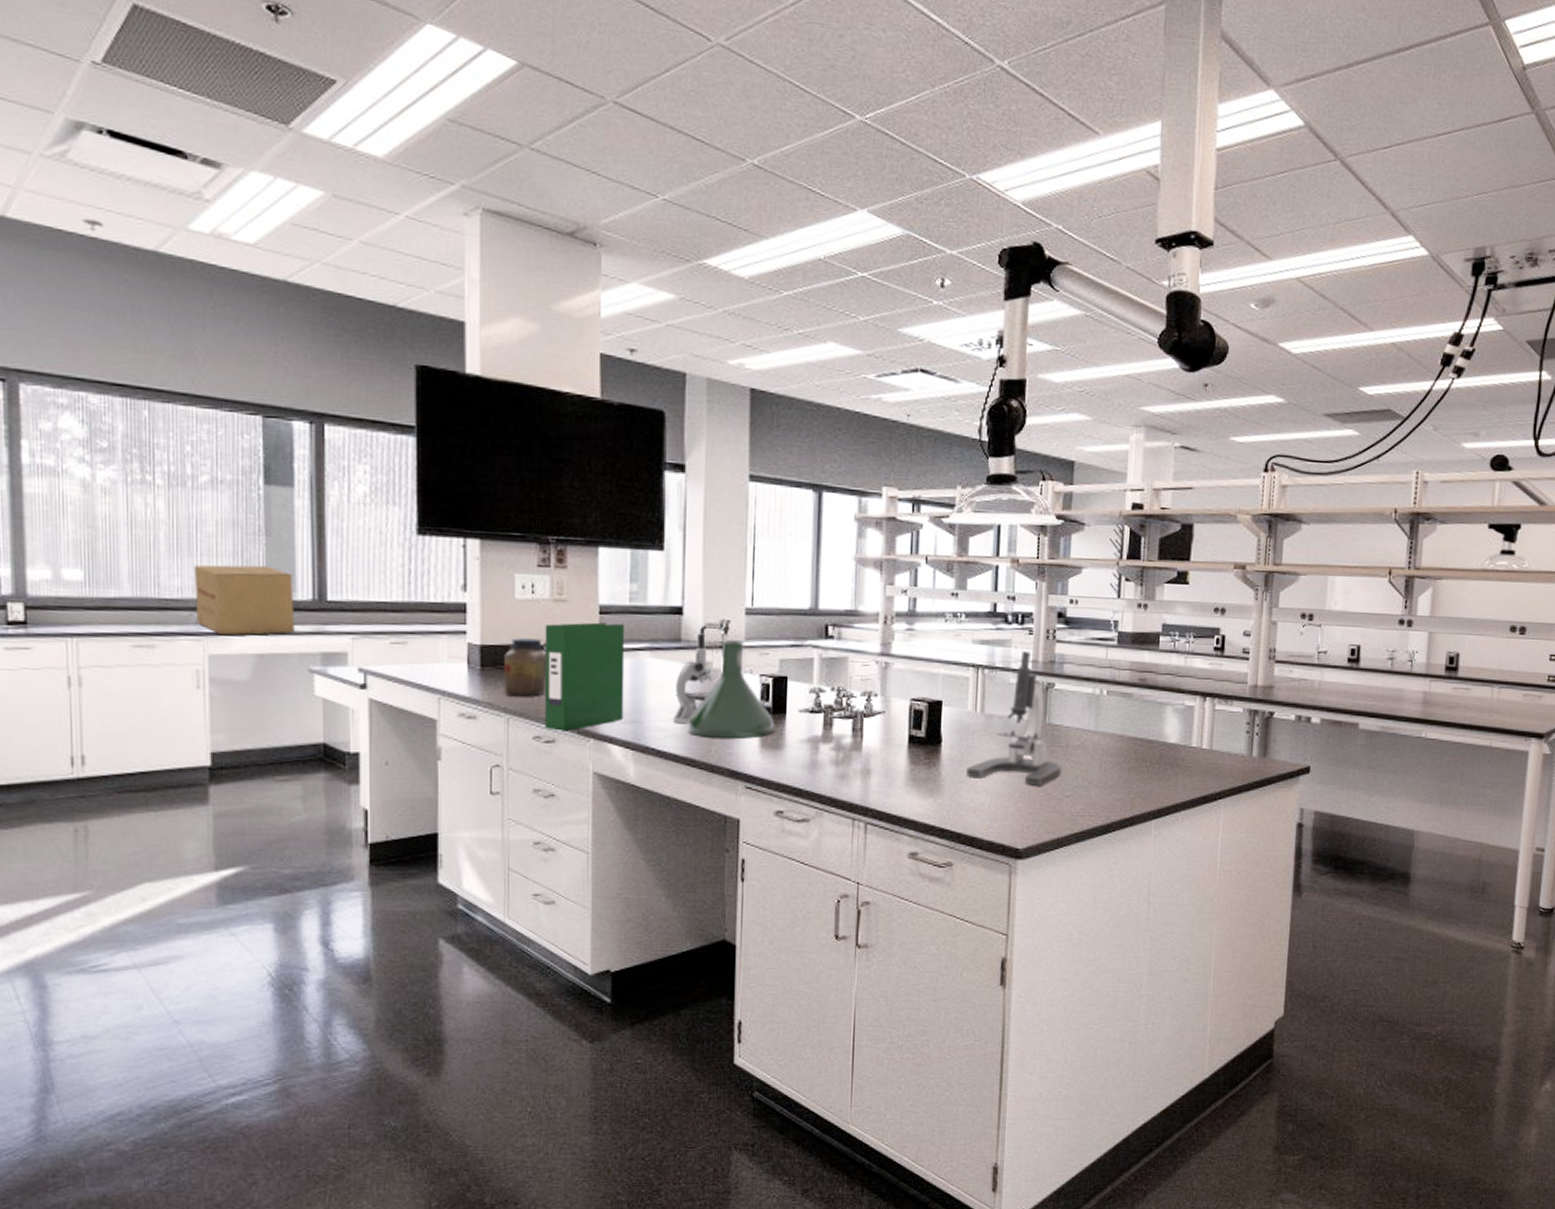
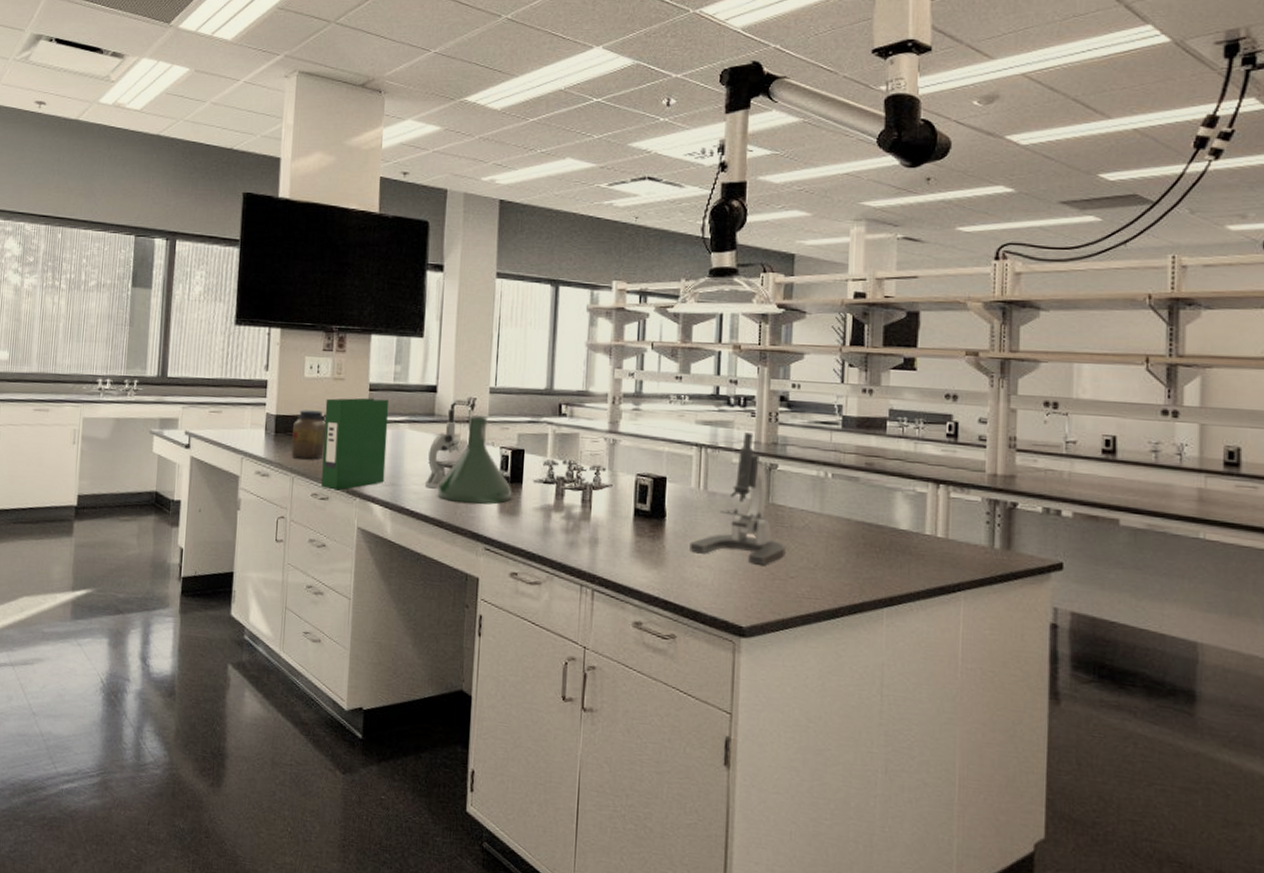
box: present [194,564,294,636] -> none [78,348,145,404]

